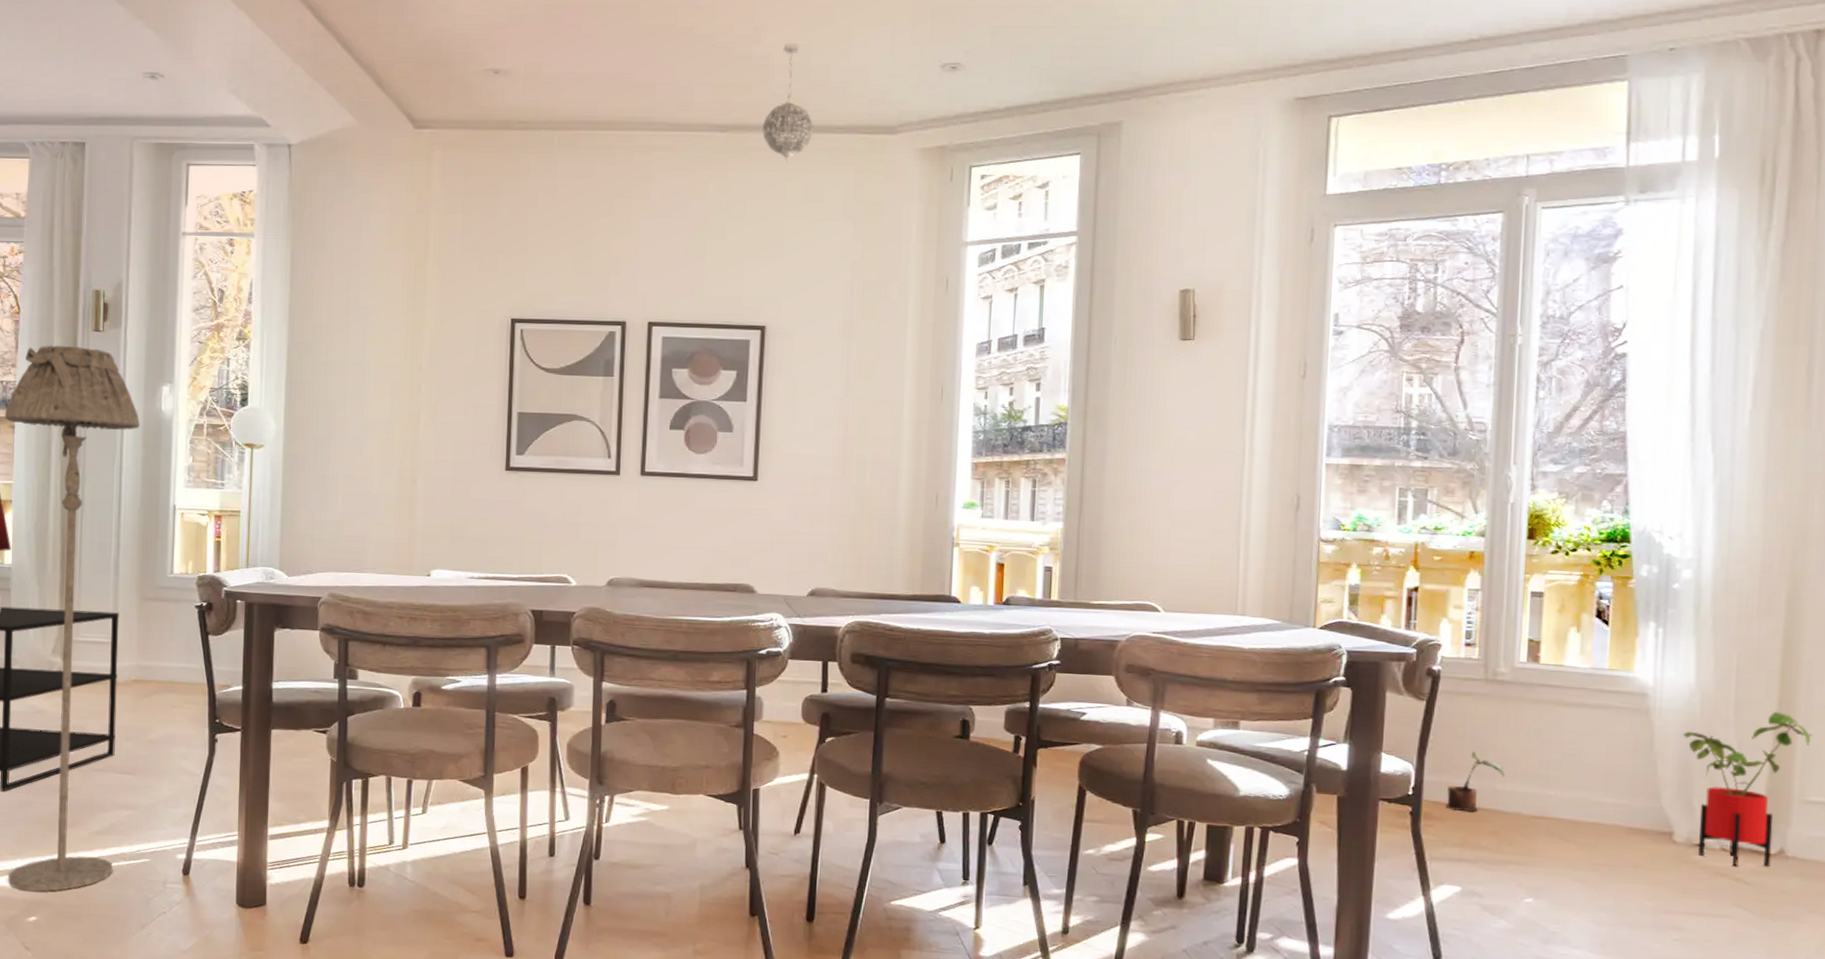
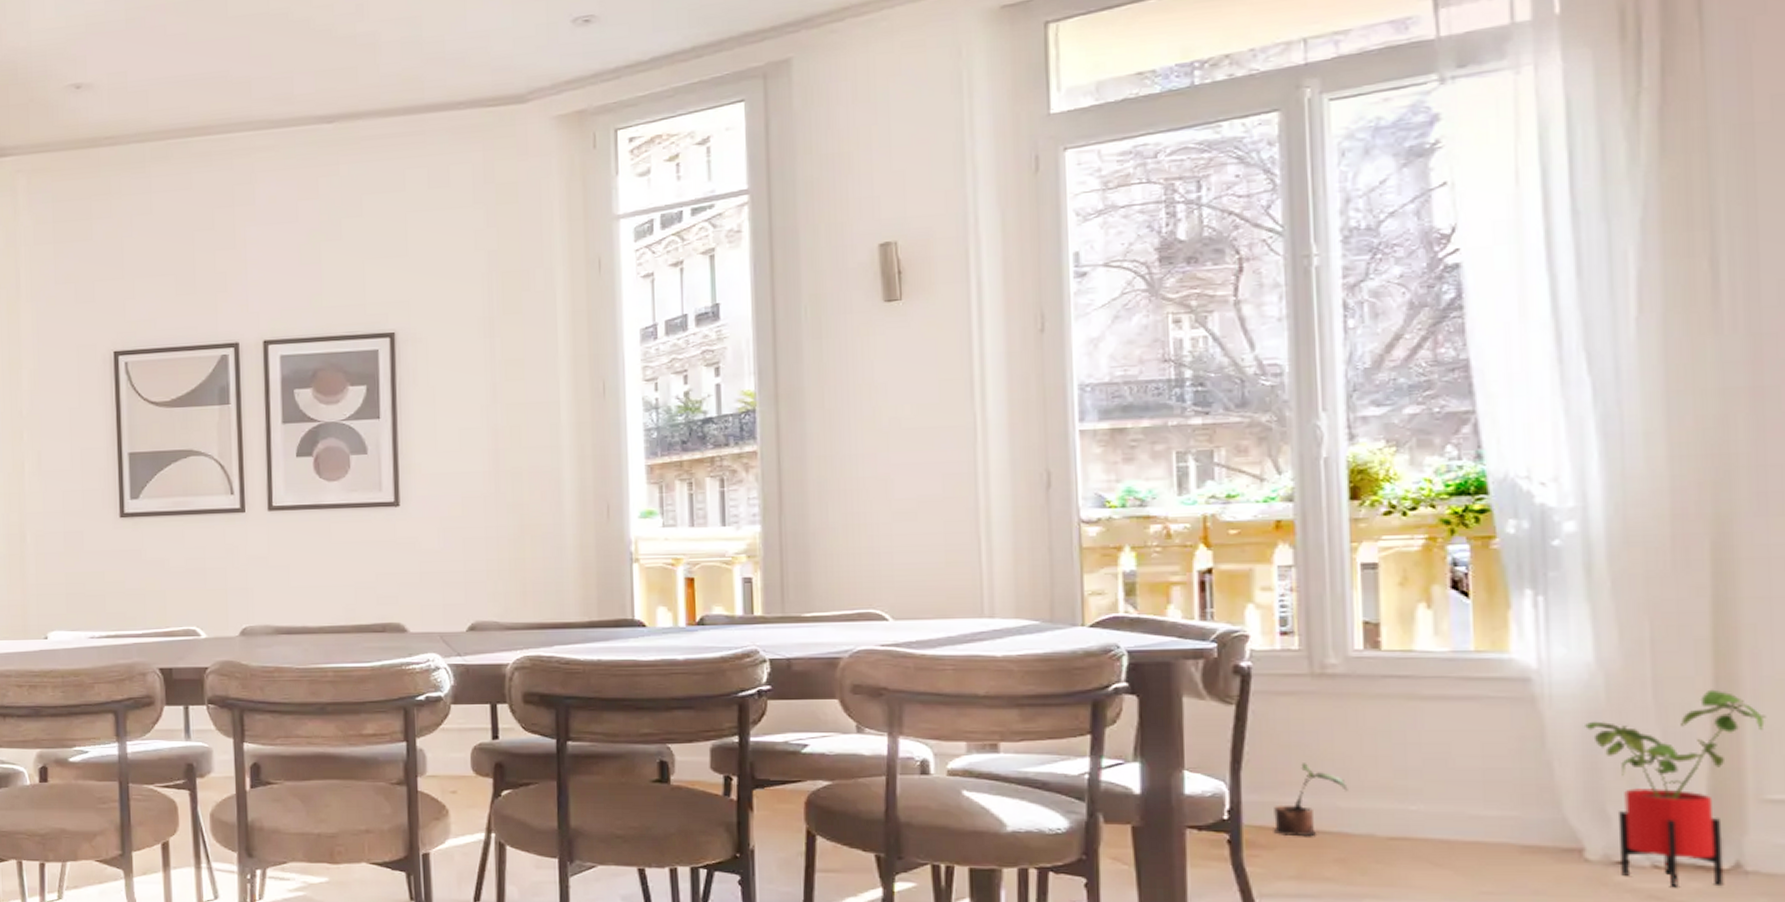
pendant light: present [762,42,814,162] -> none [373,15,432,148]

